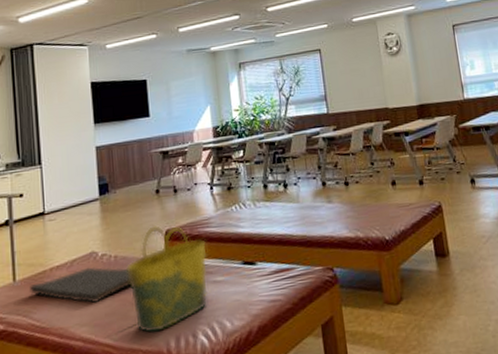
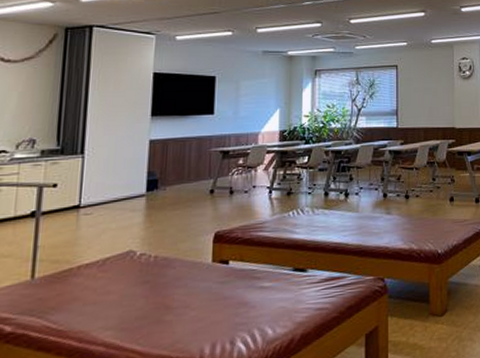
hand towel: present [29,266,131,303] -> none [50,266,169,305]
tote bag: present [125,225,208,333] -> none [165,226,257,339]

